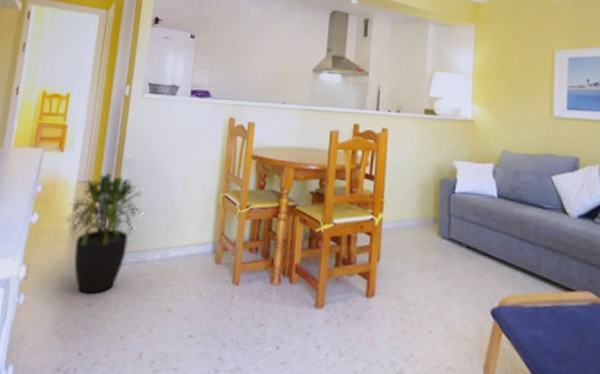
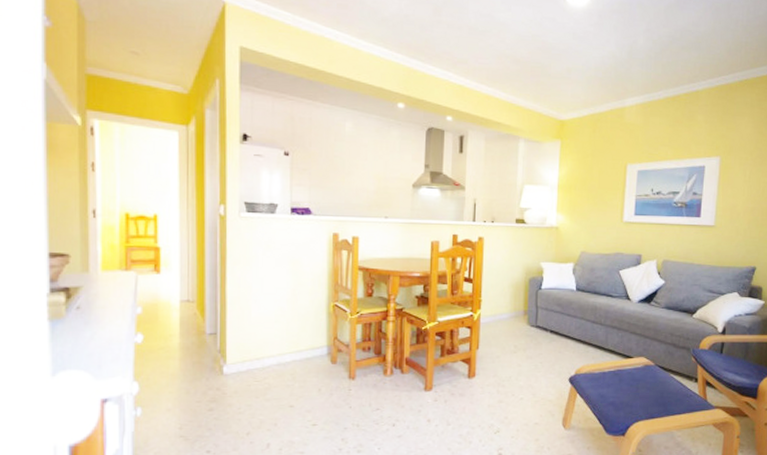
potted plant: present [65,171,142,294] -> none [174,289,253,400]

